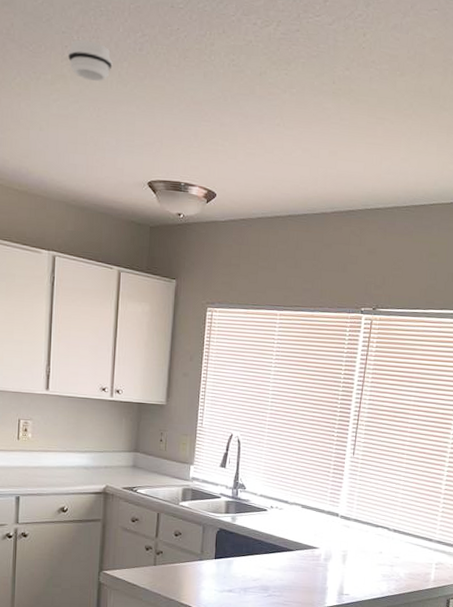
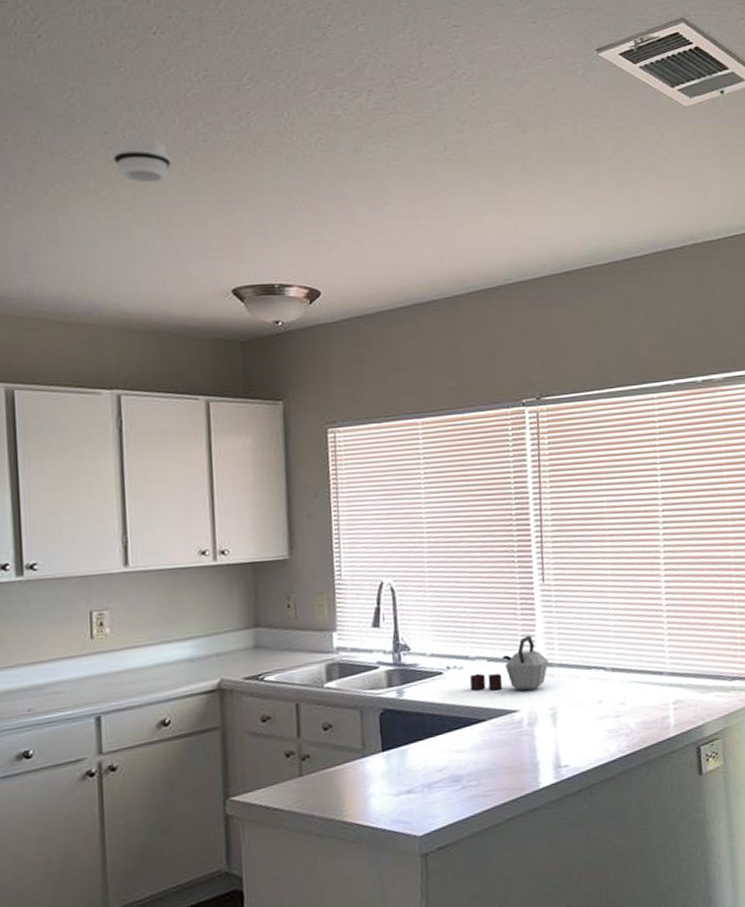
kettle: none [285,493,347,535] -> present [469,635,548,691]

